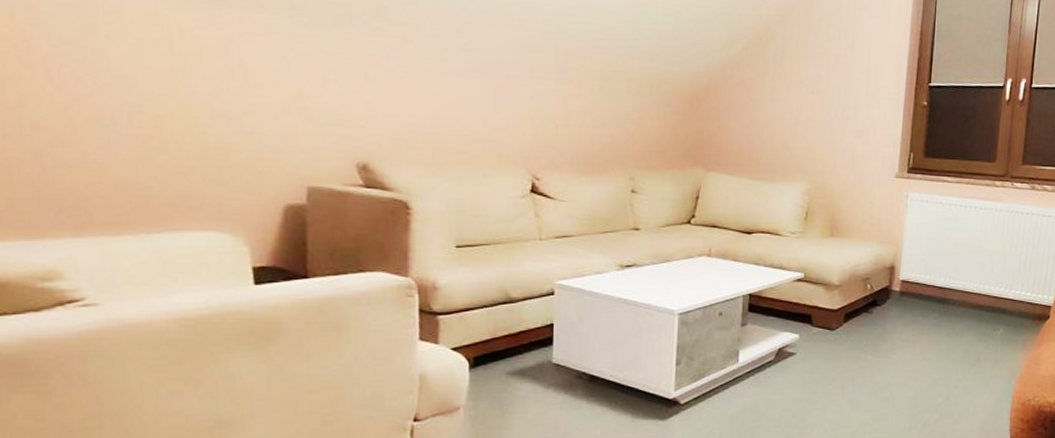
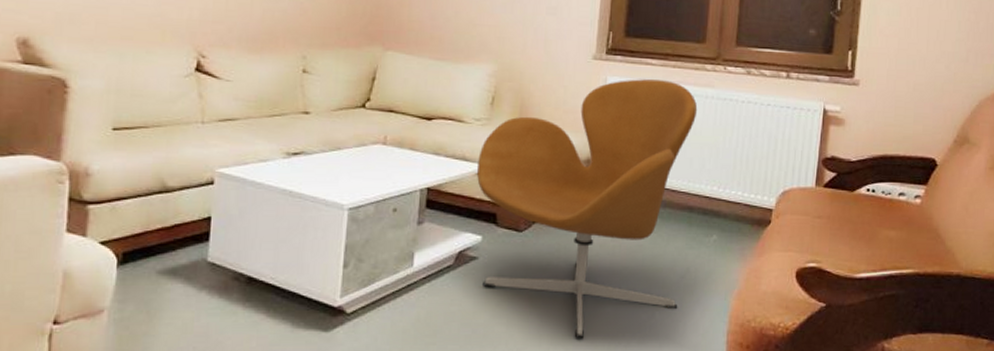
armchair: none [794,195,988,420] -> present [477,79,698,339]

